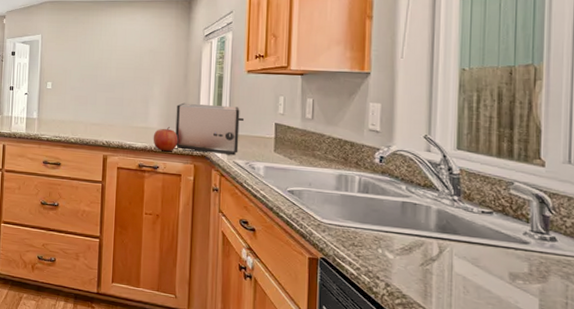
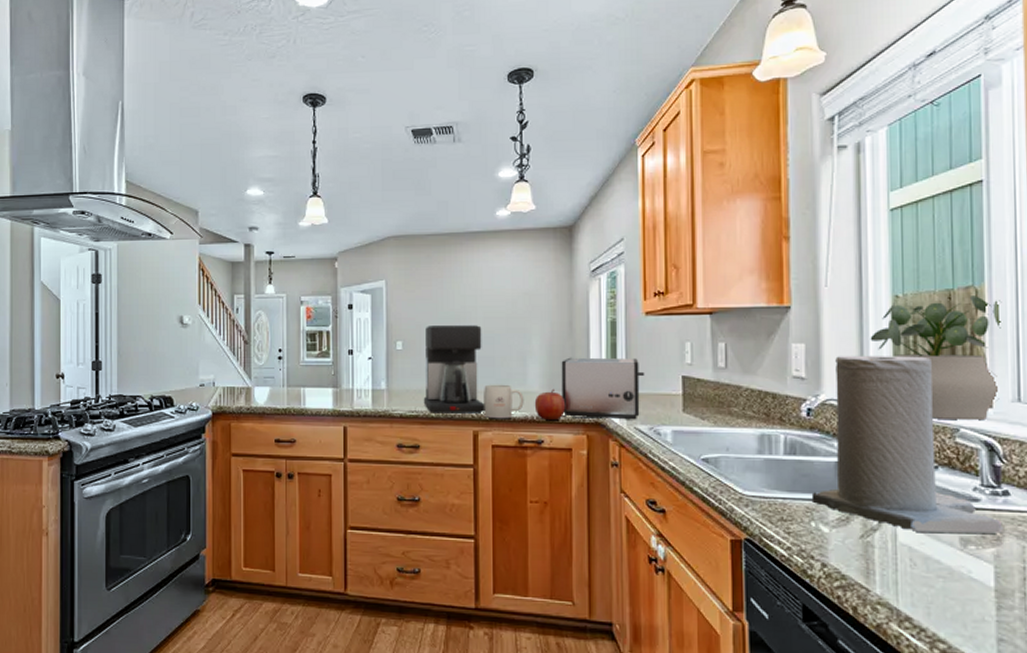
coffee maker: none [65,71,115,142] -> present [423,325,485,413]
mug: none [112,119,145,148] -> present [484,384,524,419]
paper towel: none [379,114,550,273] -> present [811,355,1004,533]
potted plant: none [438,72,558,177] -> present [870,296,1002,421]

